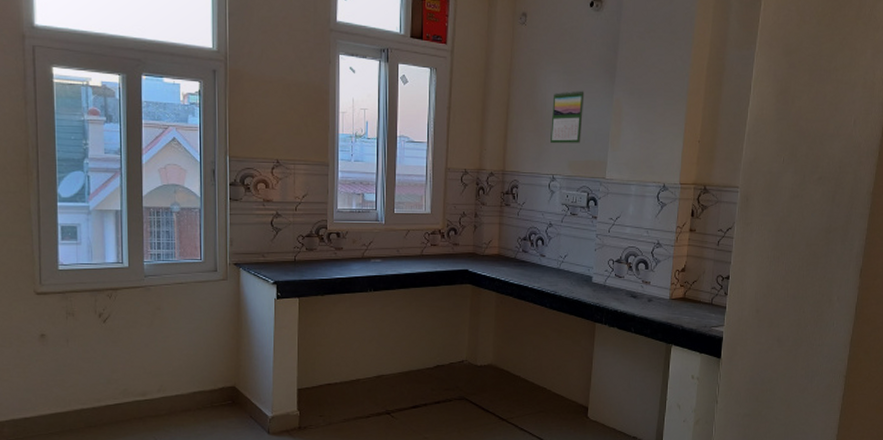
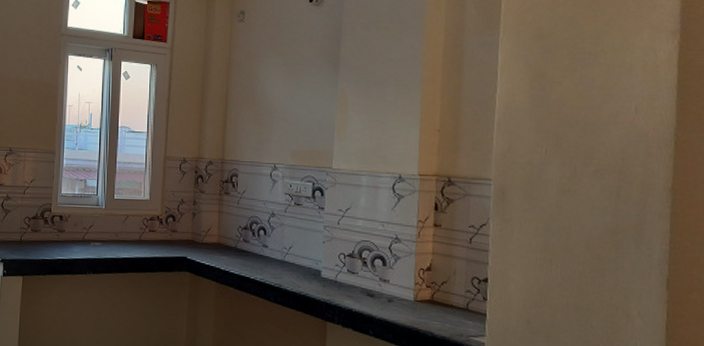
calendar: present [551,90,585,143] -> none [271,81,306,133]

